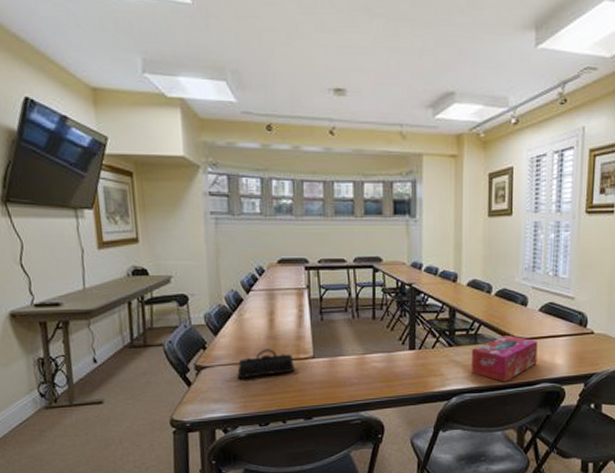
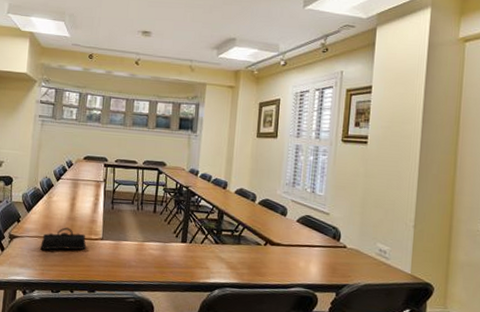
tissue box: present [472,334,538,382] -> none [234,239,294,282]

